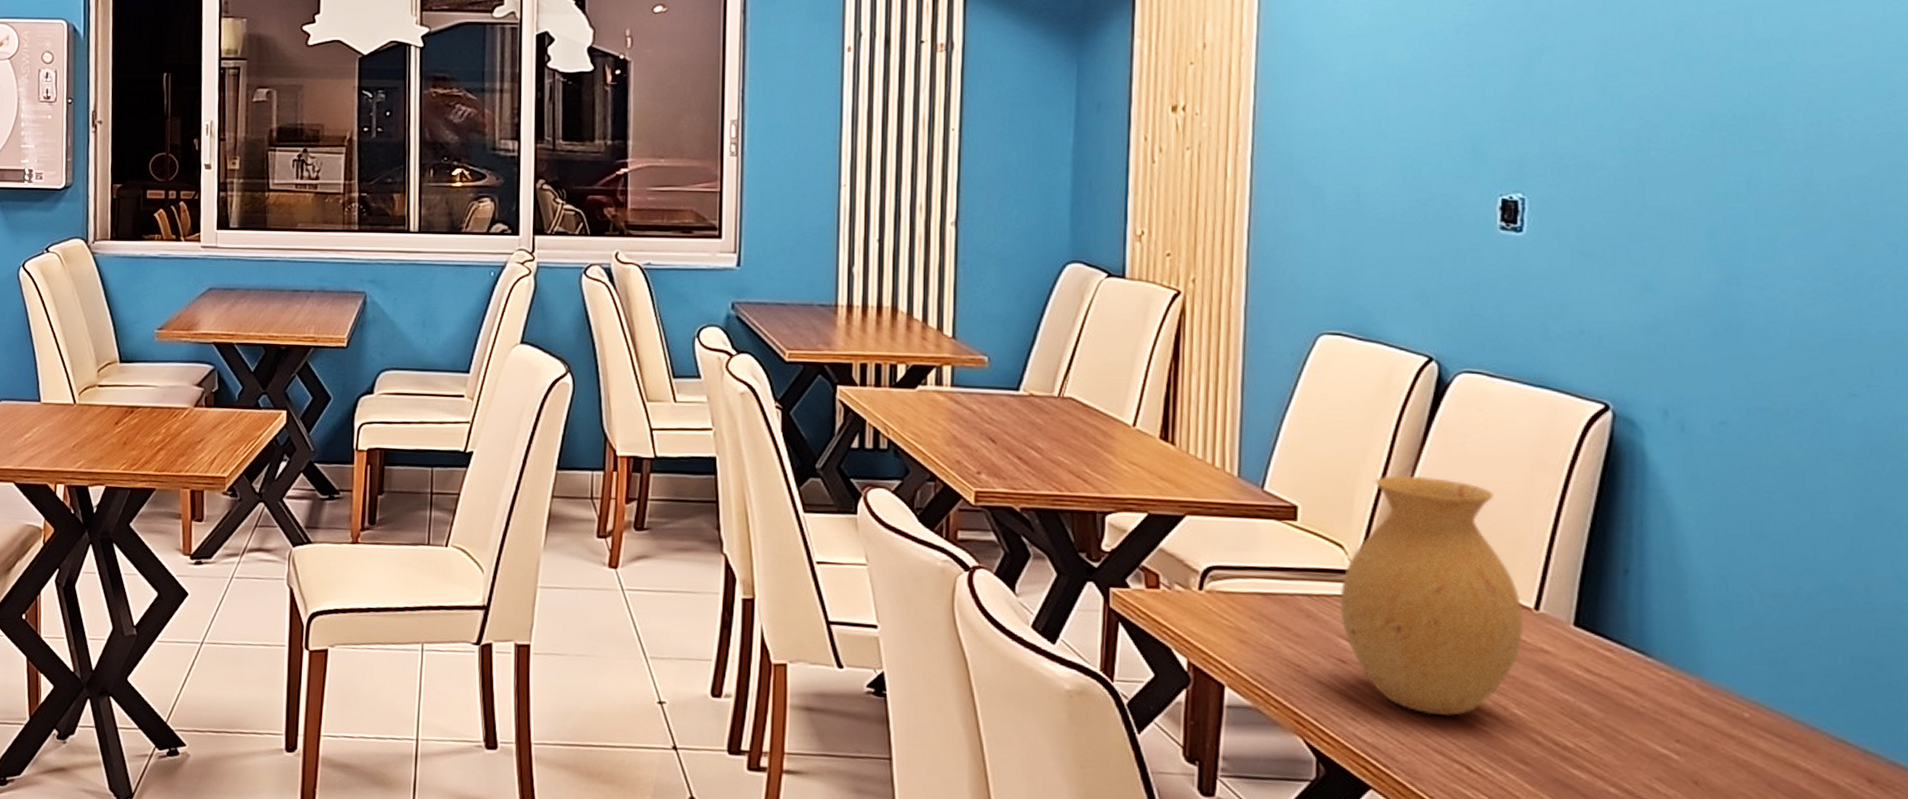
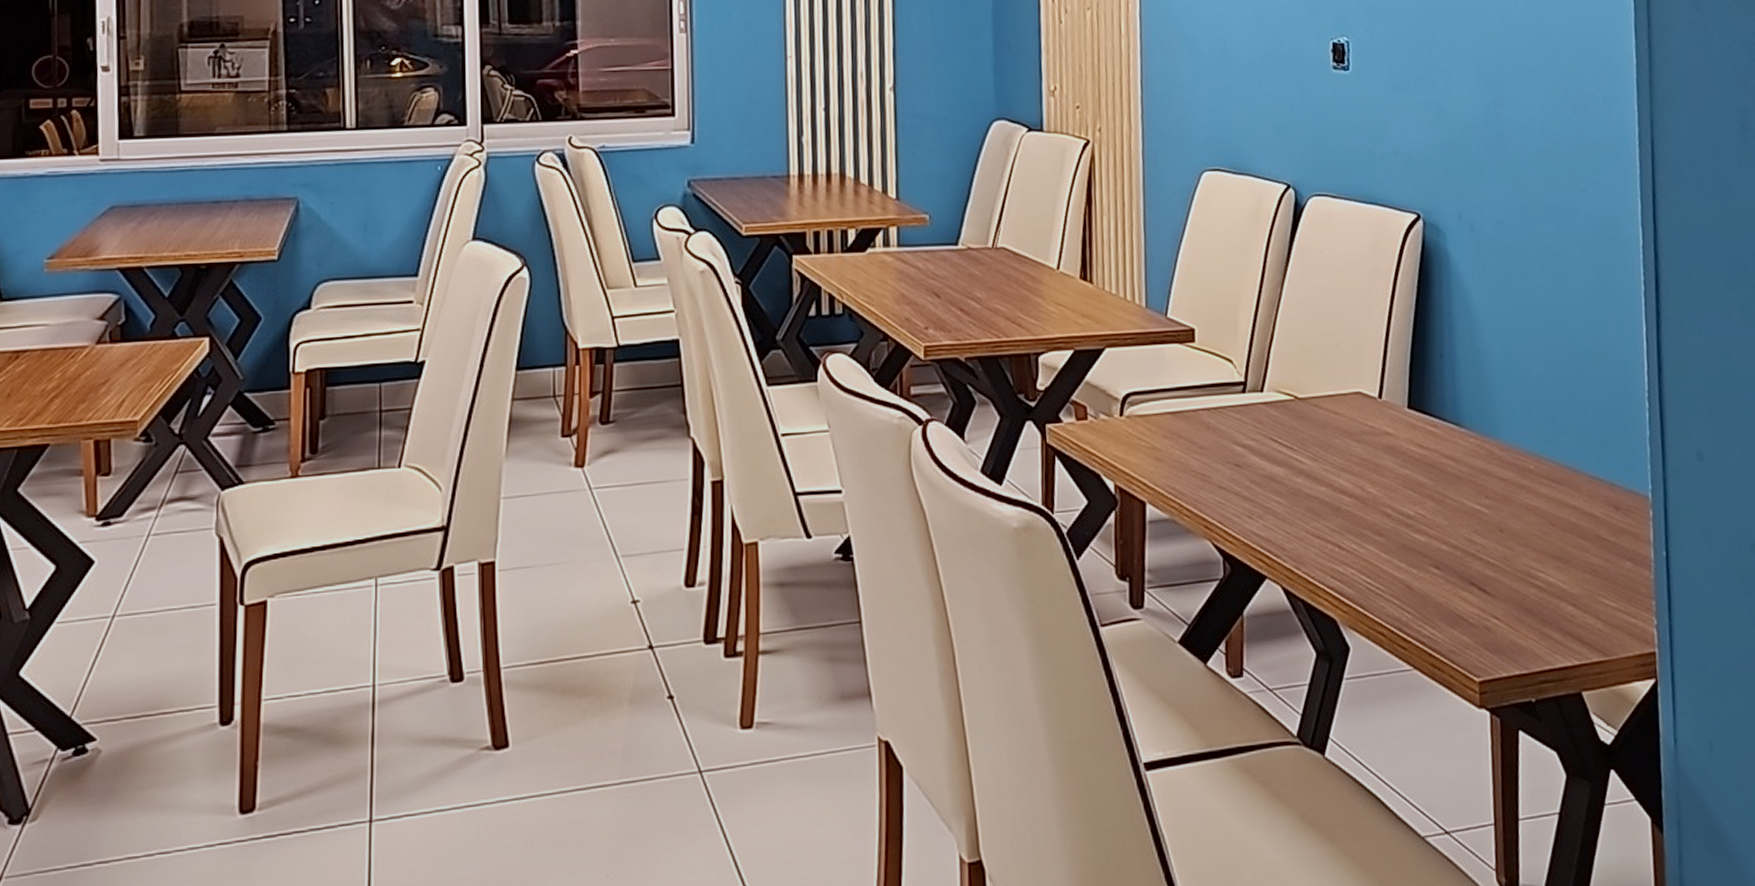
vase: present [1340,474,1524,717] -> none [1233,291,1372,504]

